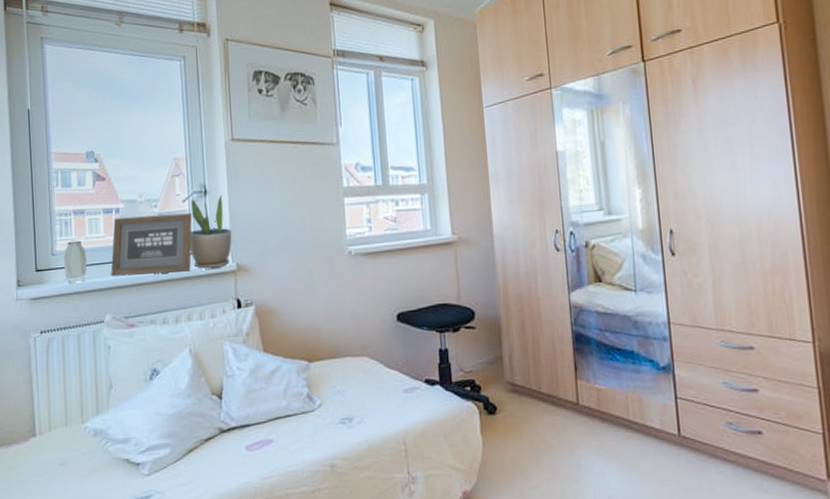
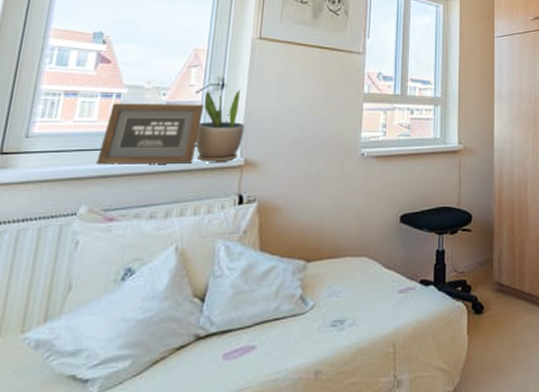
vase: present [63,240,87,285] -> none [38,123,71,171]

